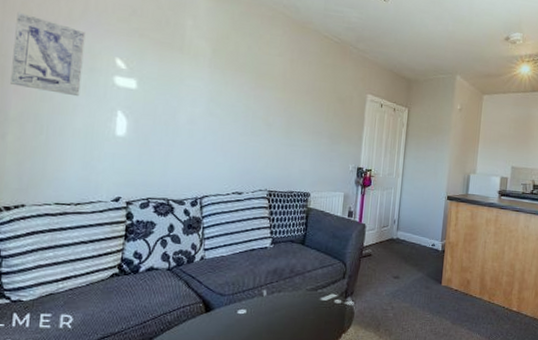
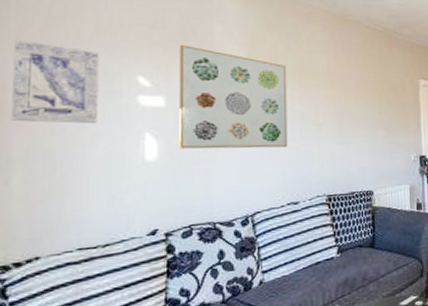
wall art: none [145,33,246,141] -> present [179,44,288,149]

